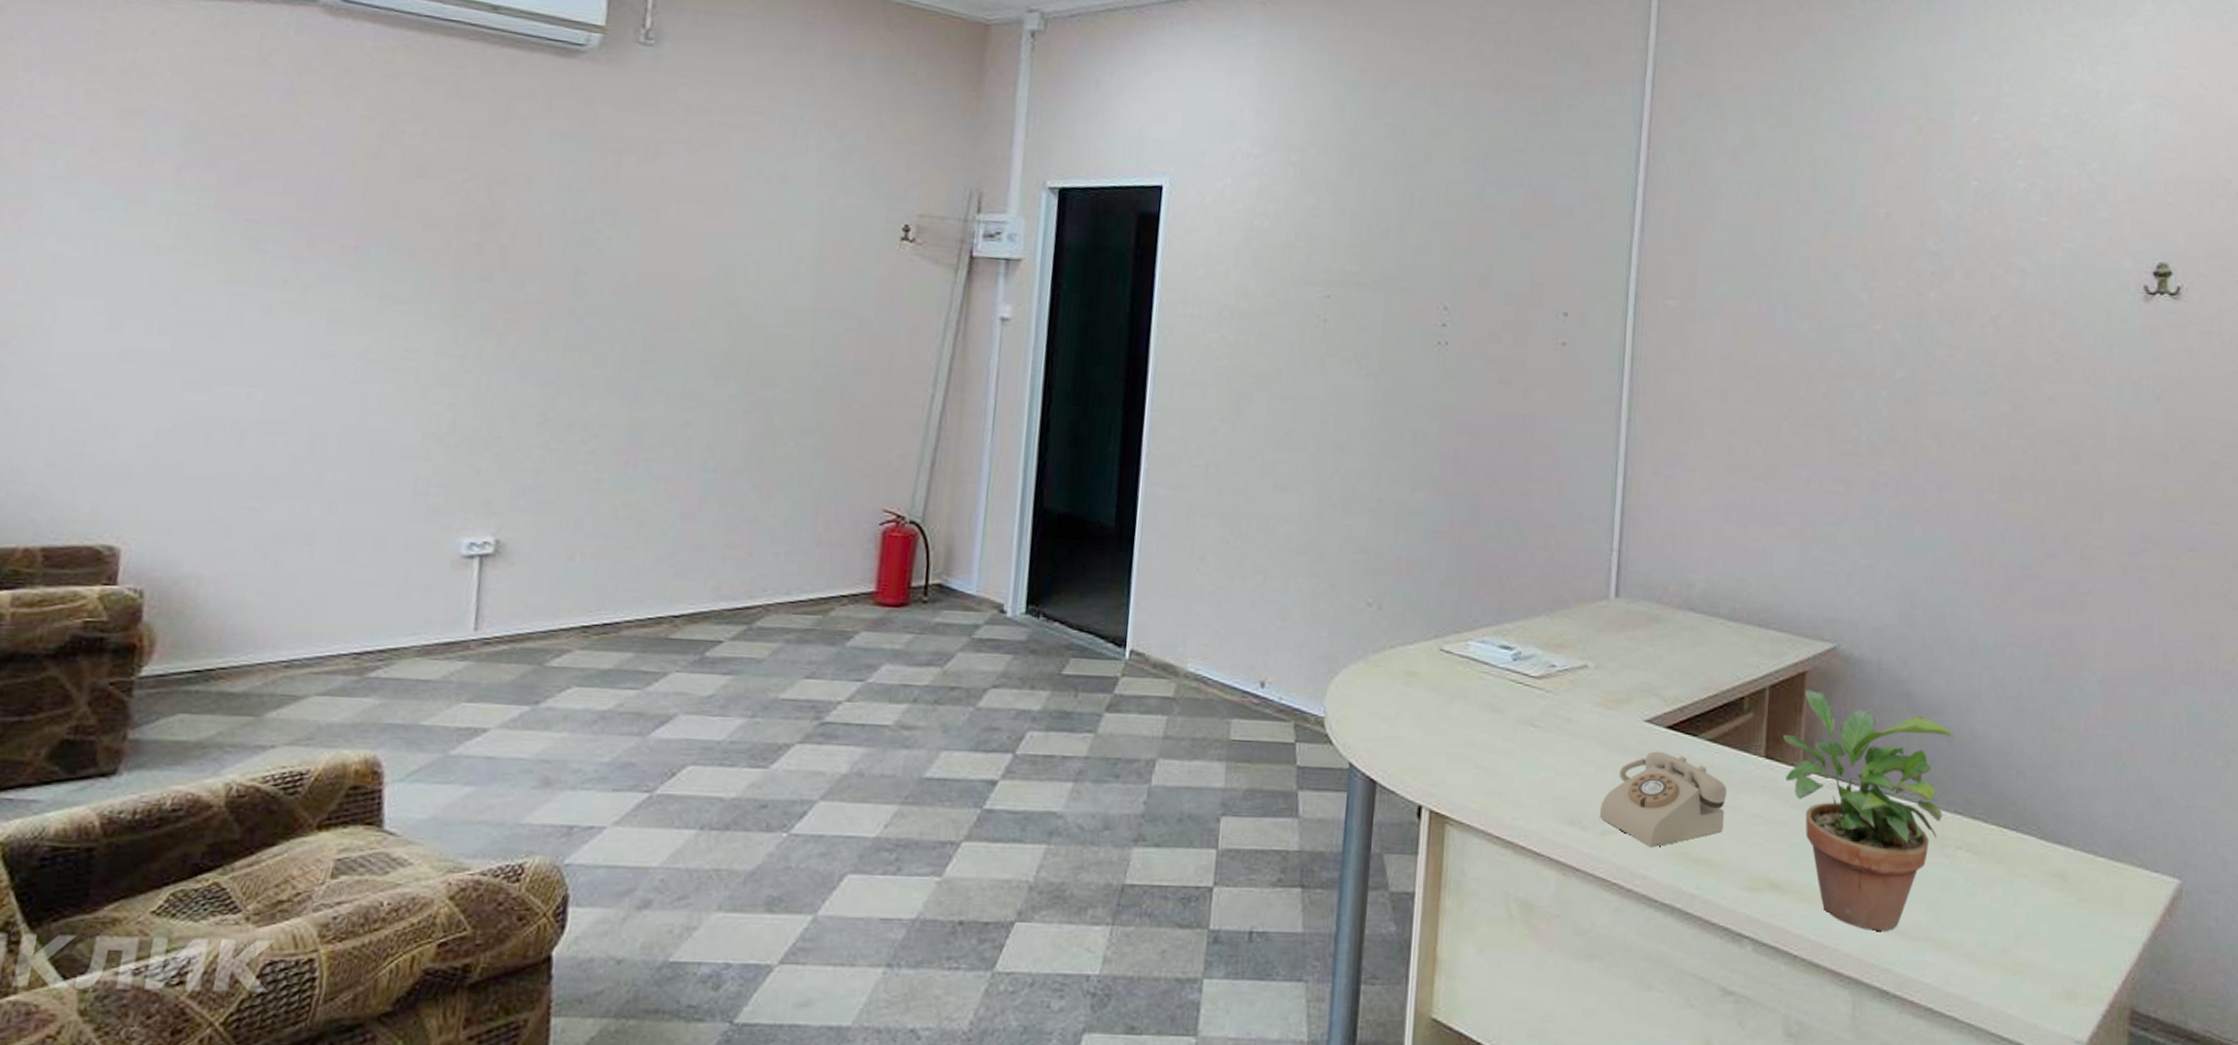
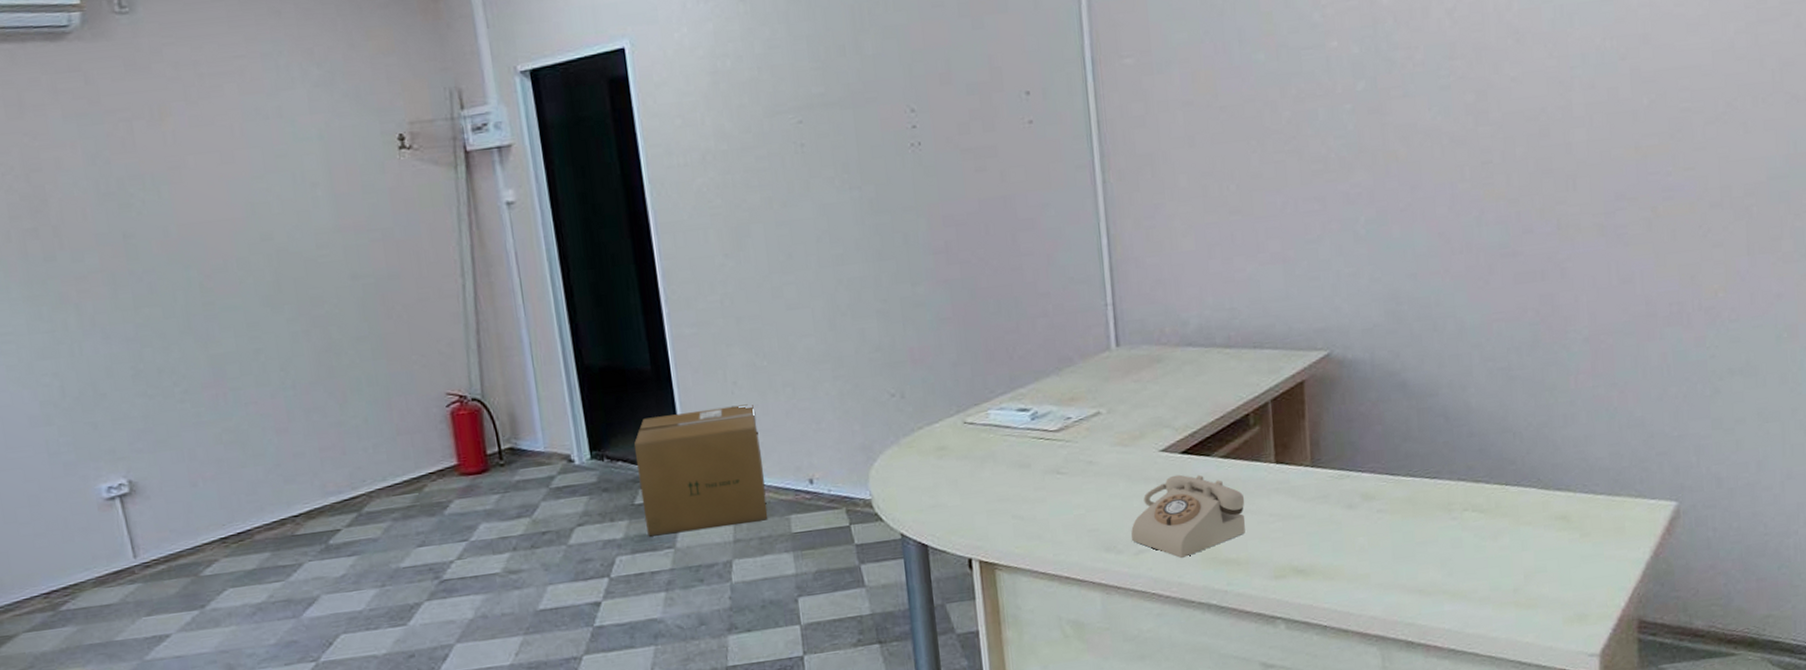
box: none [1068,579,1217,720] -> present [633,404,768,537]
potted plant: present [1783,689,1957,932] -> none [1290,396,1454,595]

